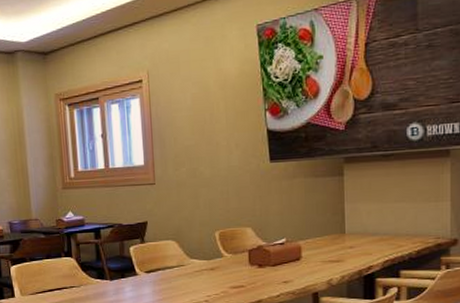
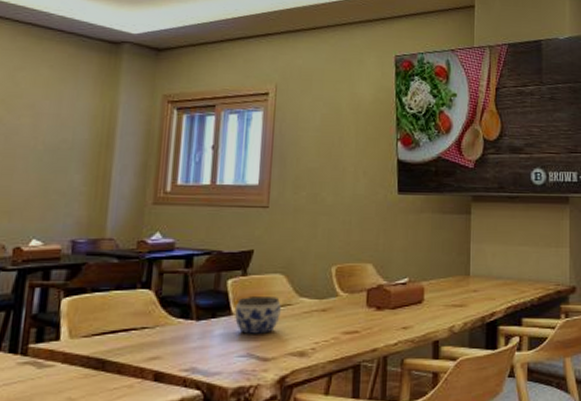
jar: none [138,259,176,290] -> present [234,295,281,334]

